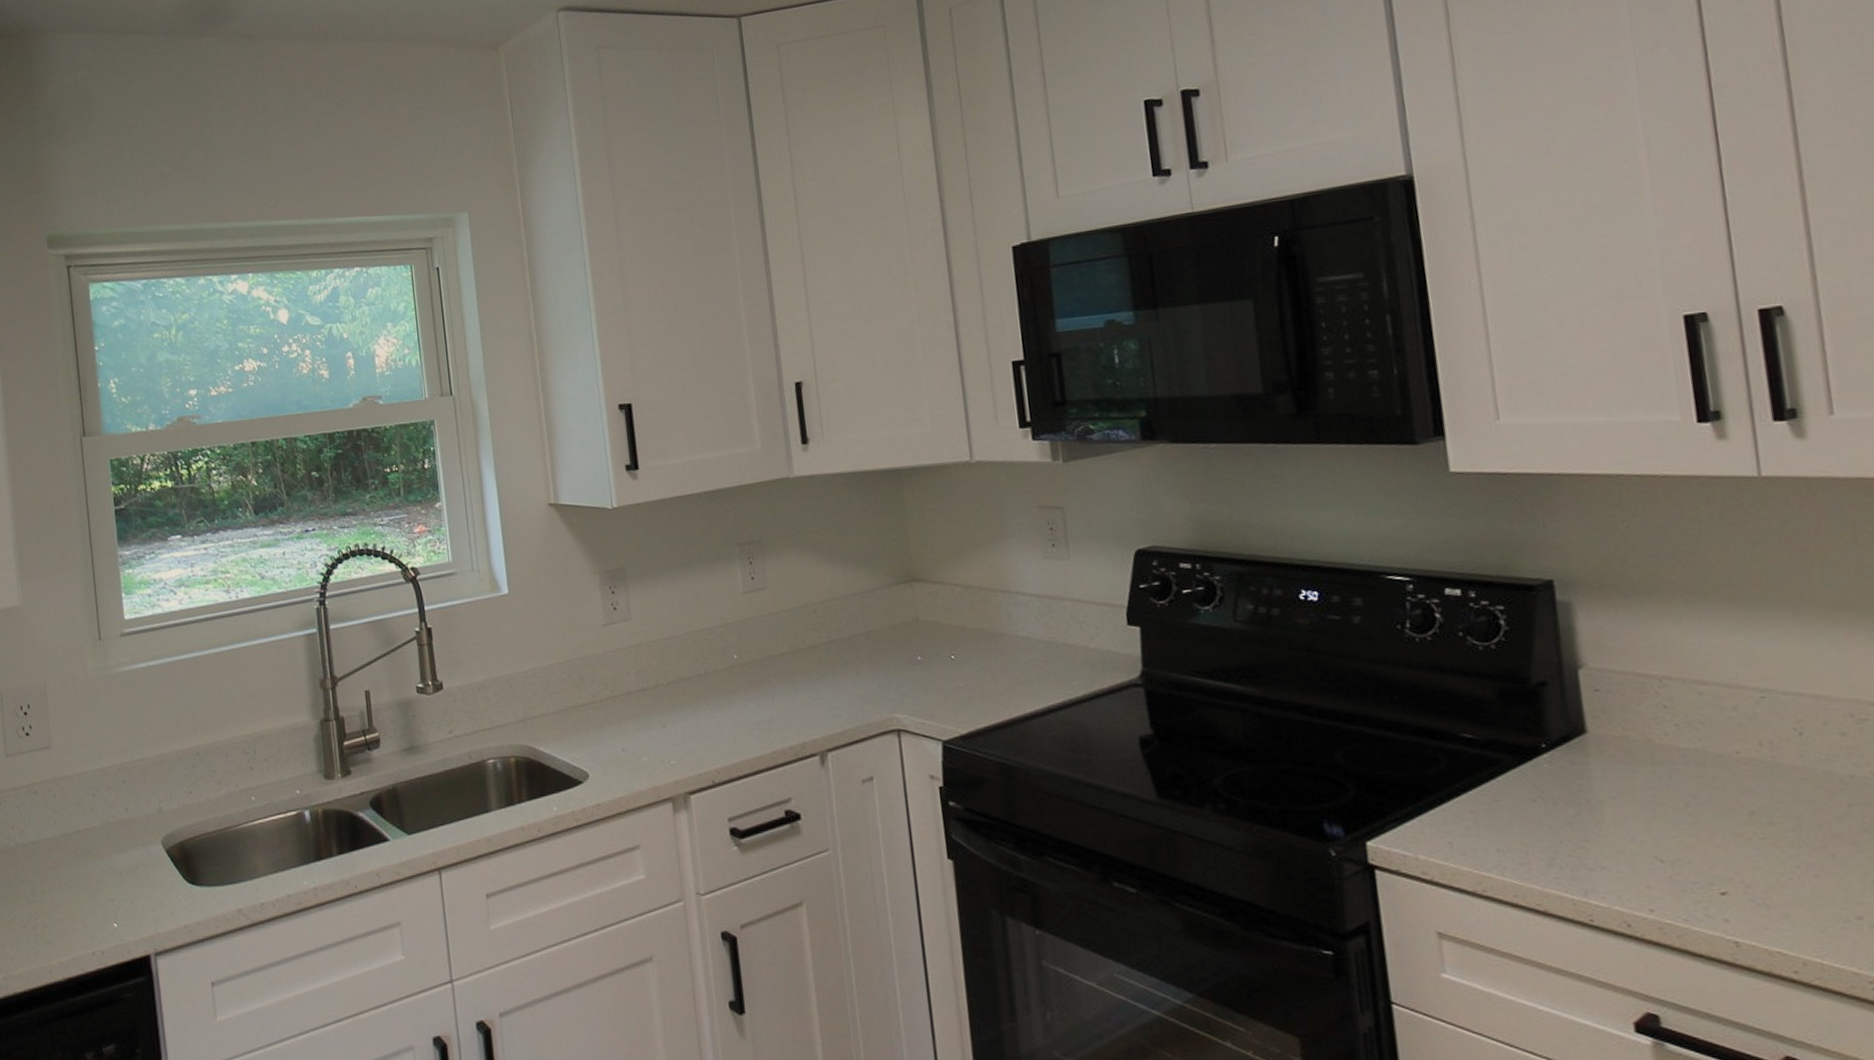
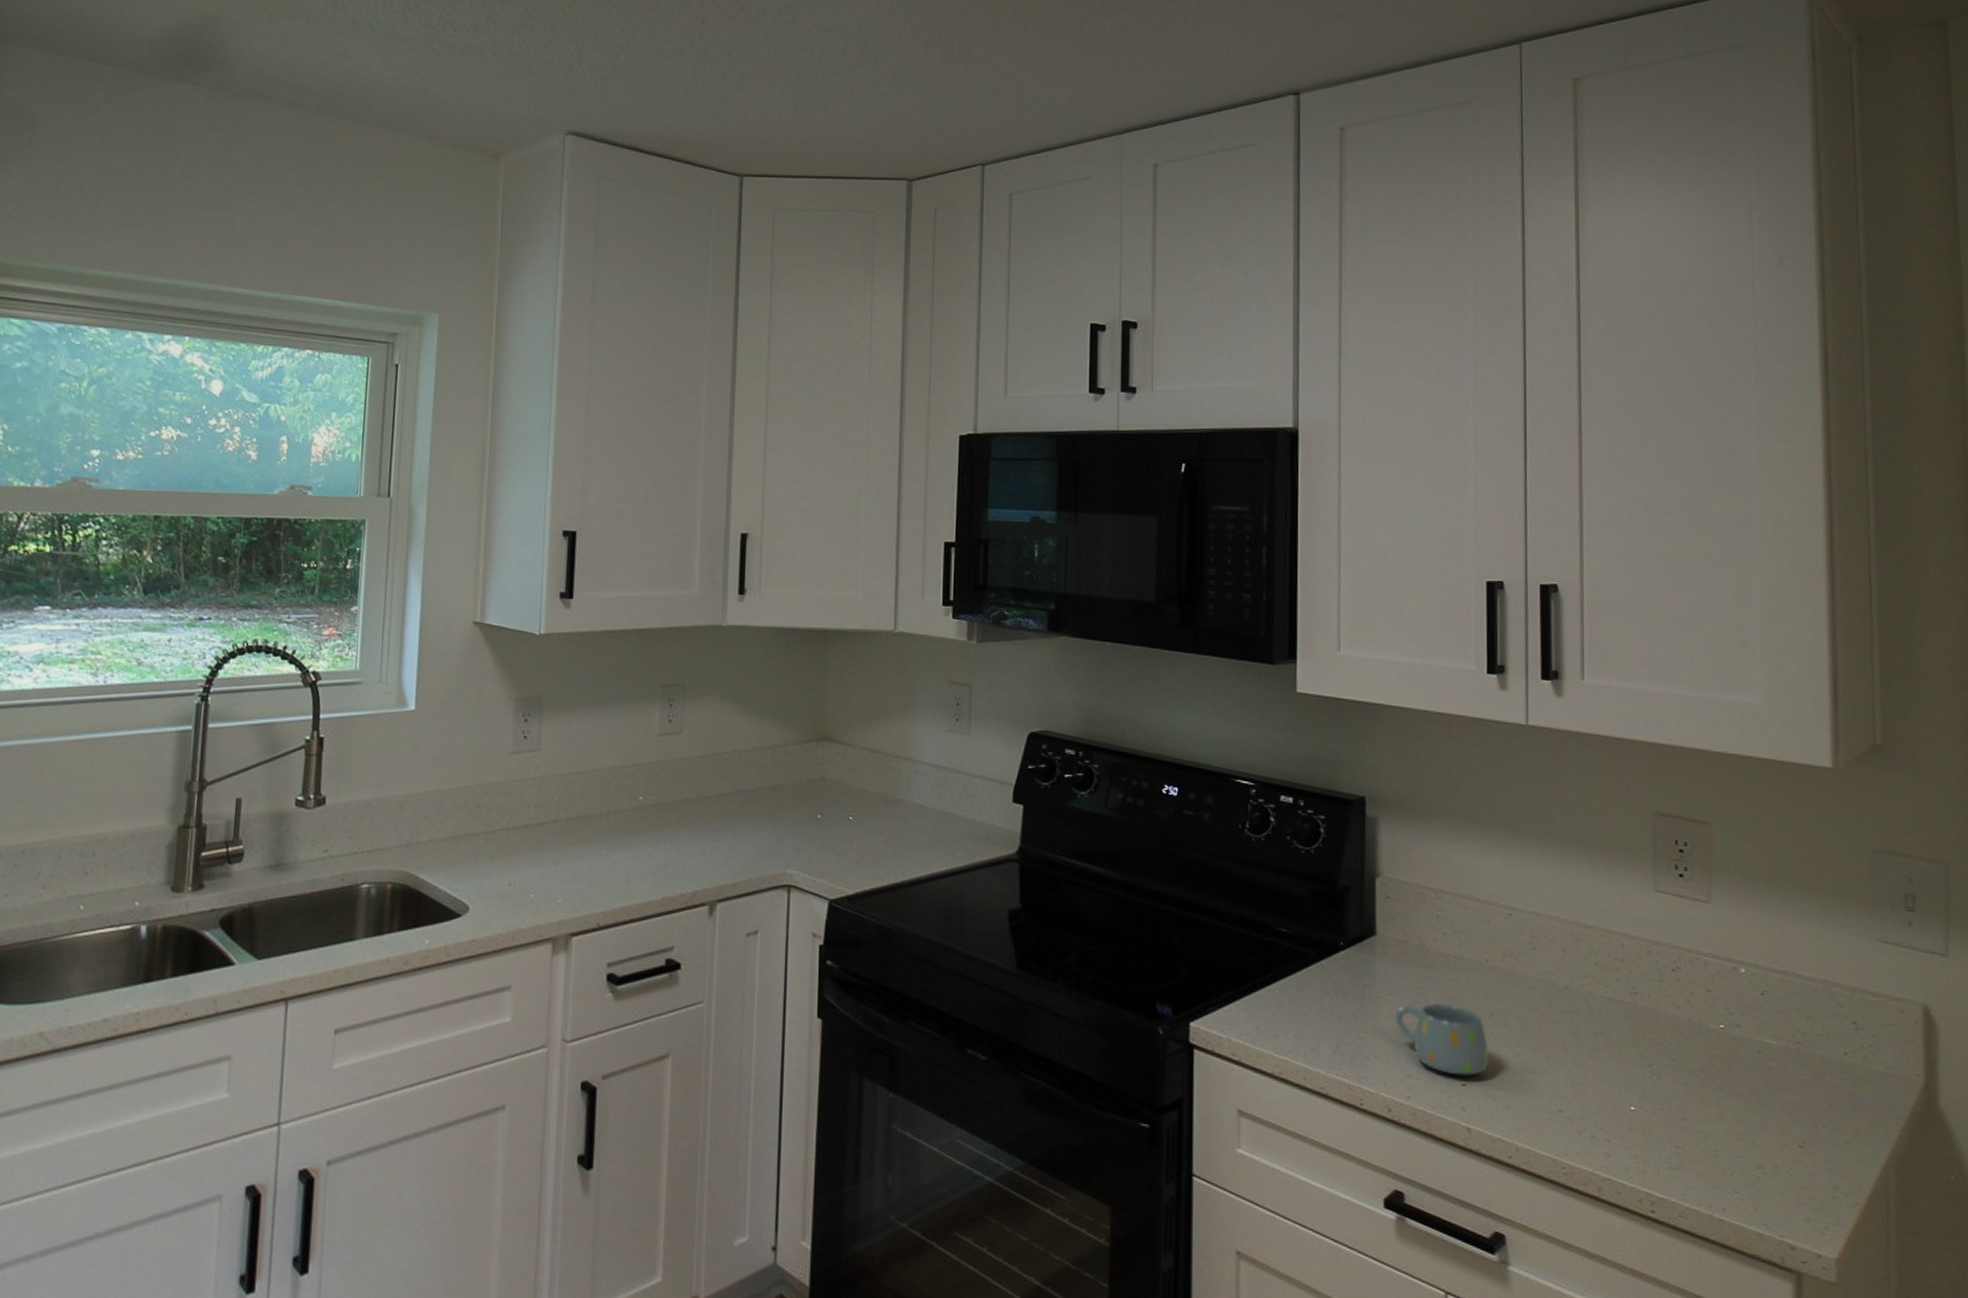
mug: none [1622,803,1755,884] -> present [1394,1002,1489,1076]

